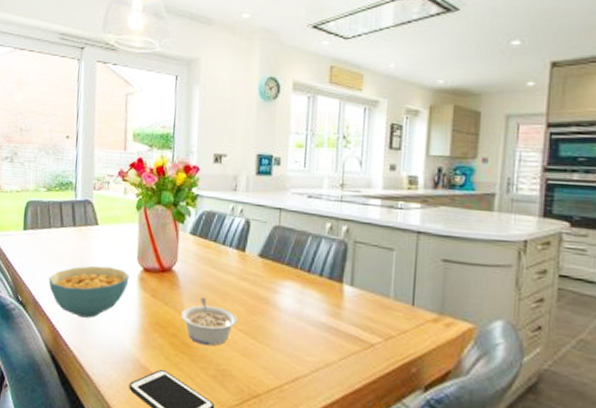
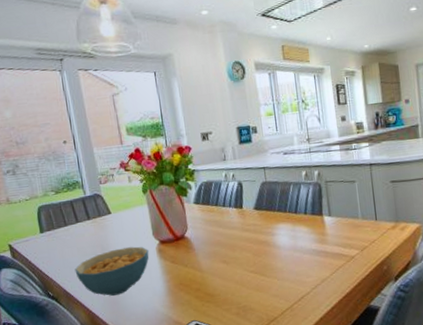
legume: present [180,296,238,346] -> none [199,252,248,292]

